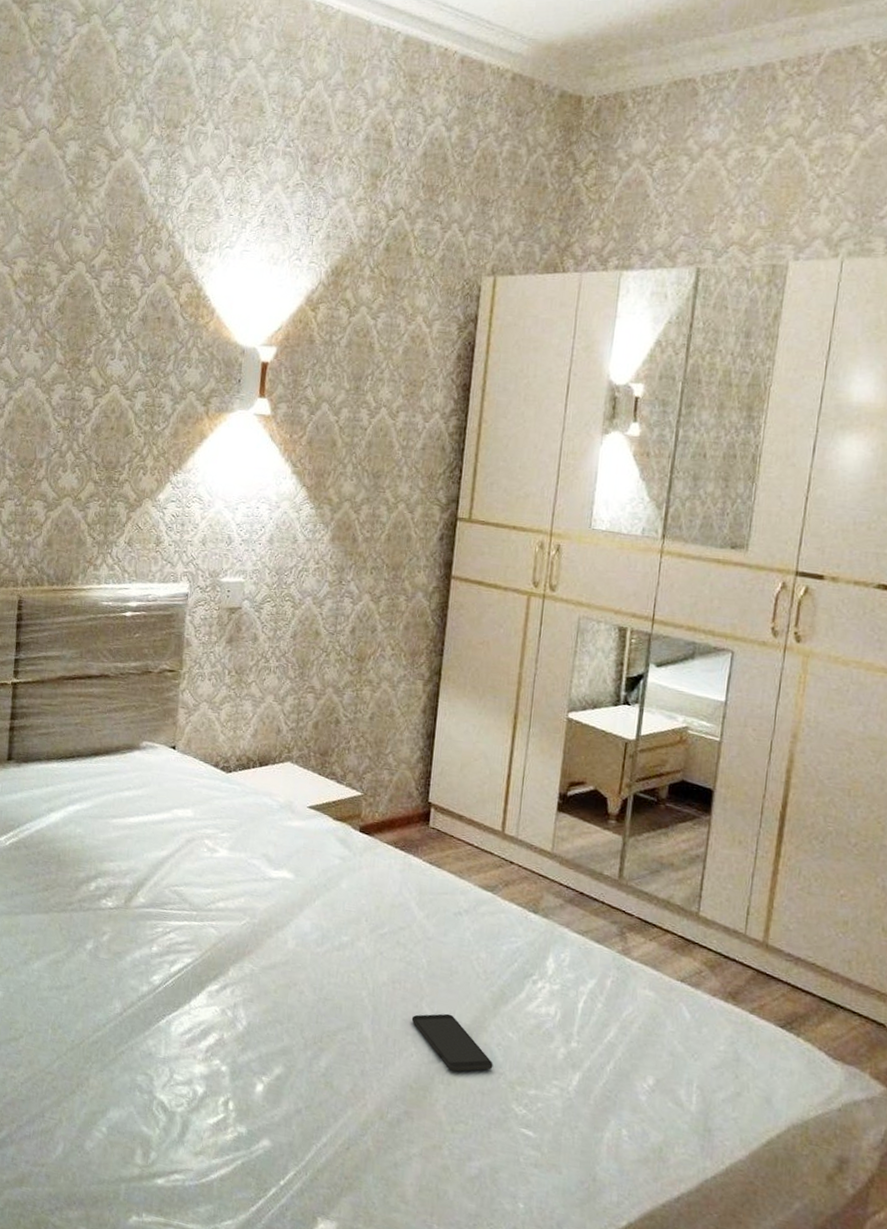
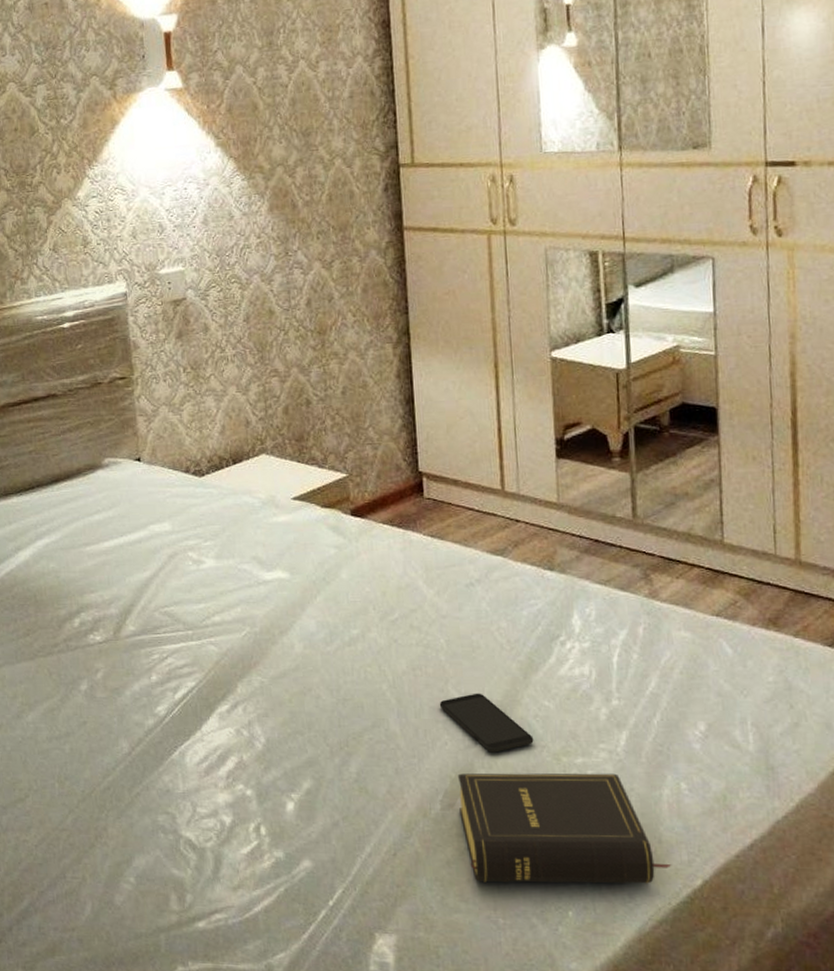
book: none [413,1085,602,1217] -> present [457,773,672,884]

